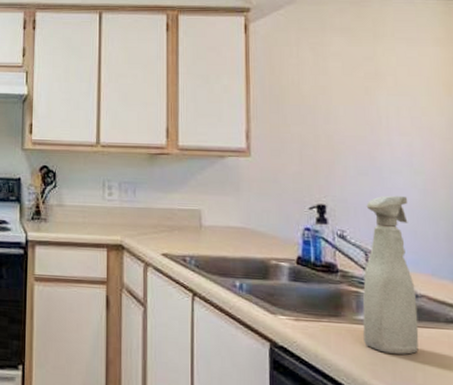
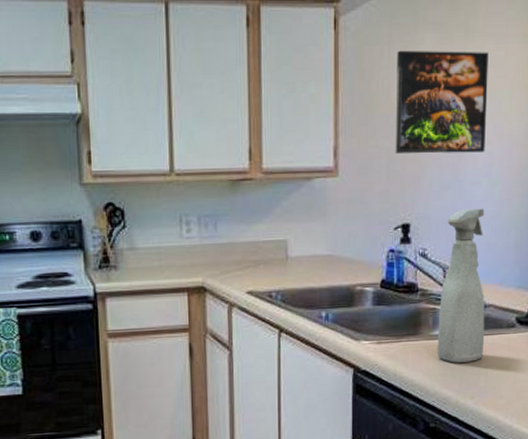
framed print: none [305,50,403,143] -> present [395,50,489,154]

